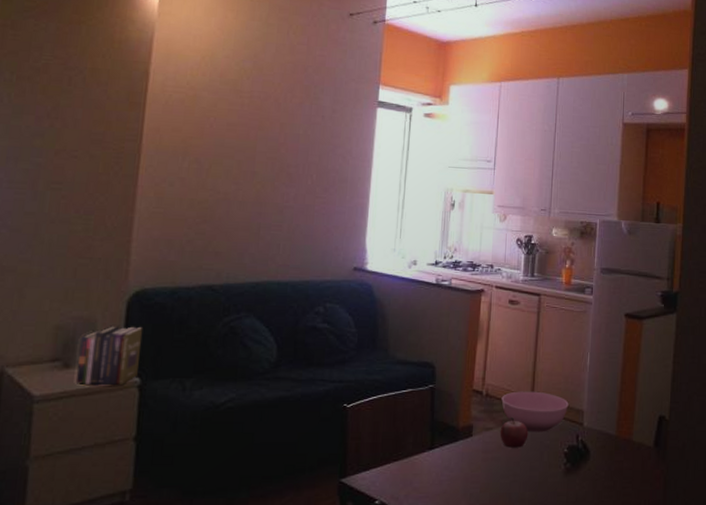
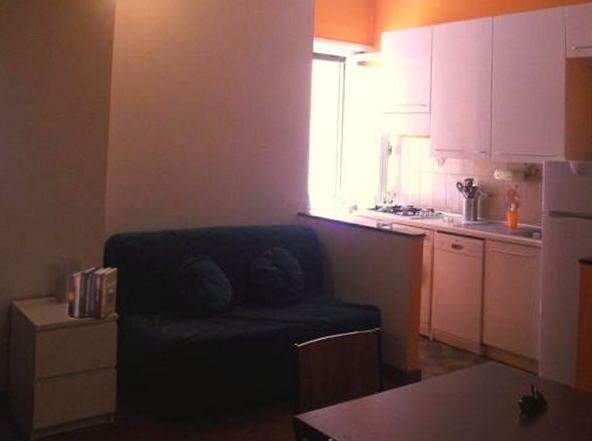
fruit: present [500,416,529,448] -> none [449,362,479,395]
bowl: present [501,391,569,432] -> none [449,337,521,381]

